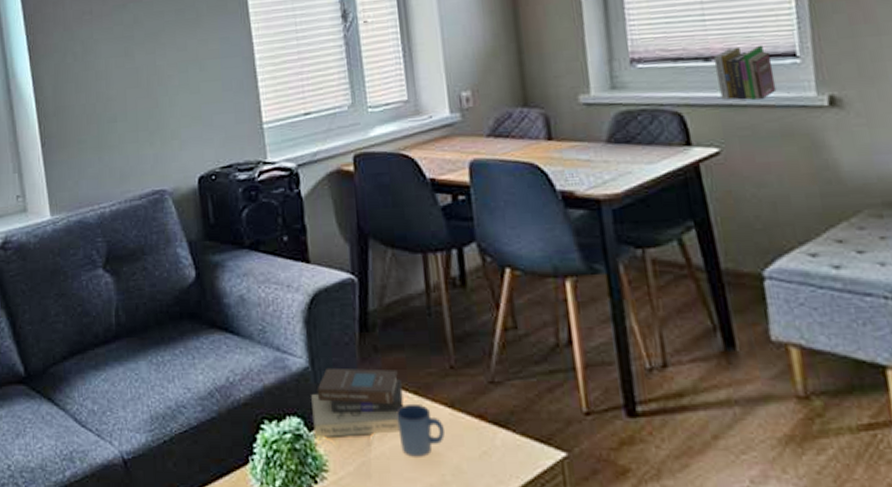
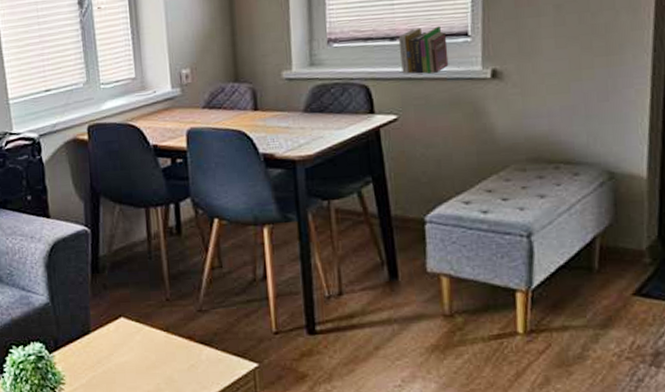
books: present [311,367,404,439] -> none [51,302,127,359]
mug: present [396,403,445,459] -> none [121,329,160,372]

